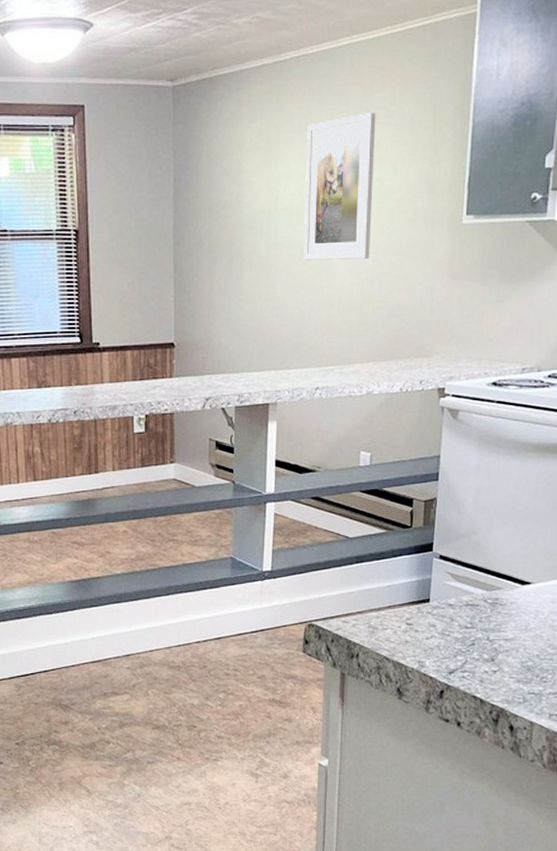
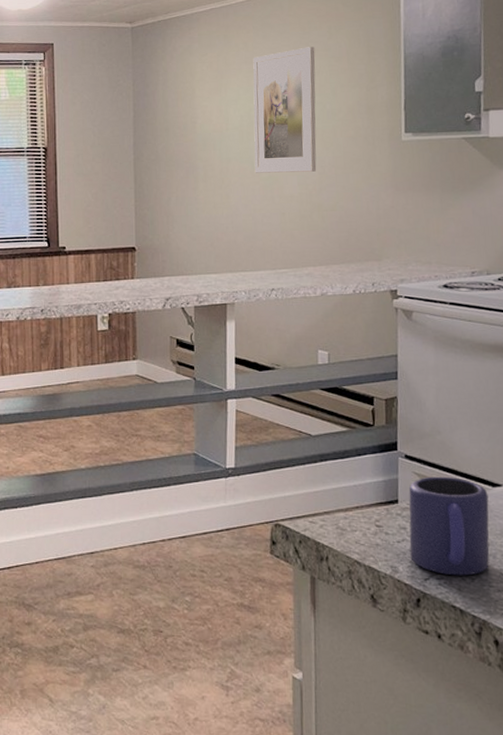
mug: none [437,575,517,669] -> present [408,476,490,576]

